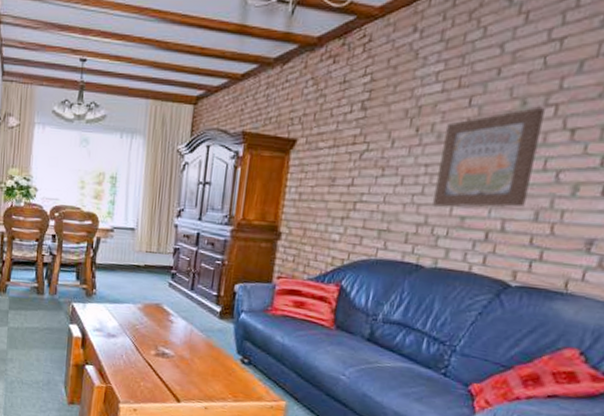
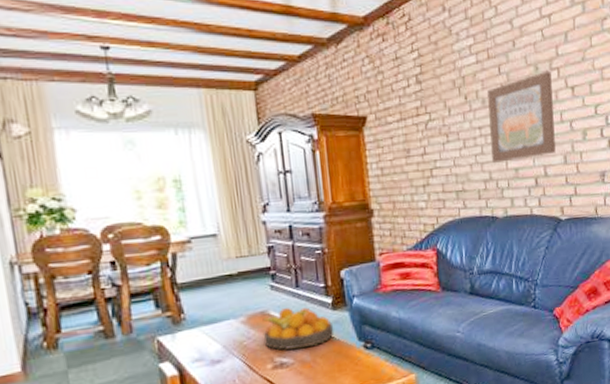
fruit bowl: none [152,306,217,347] -> present [262,307,334,350]

